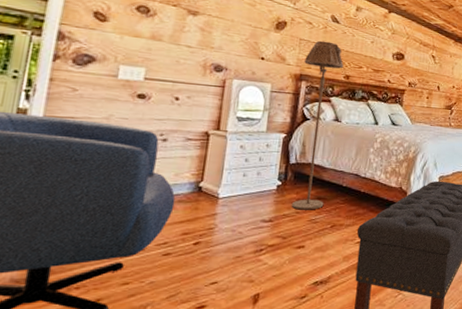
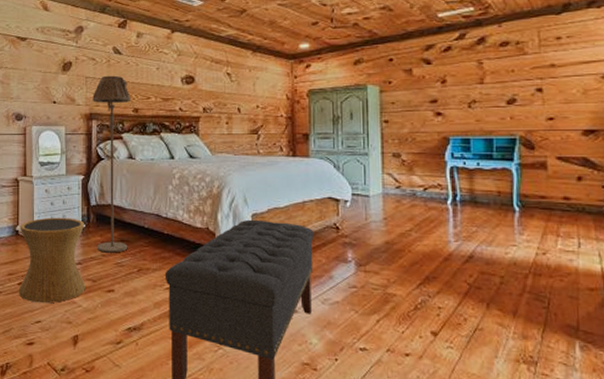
side table: none [192,174,281,263] -> present [18,217,85,304]

